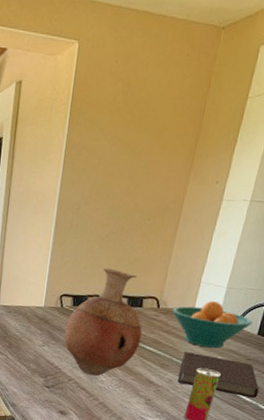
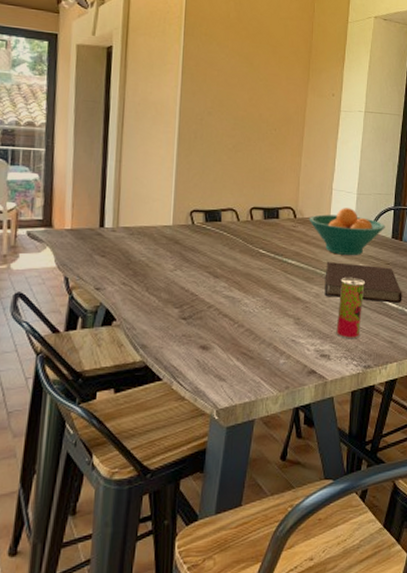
vase: present [64,268,142,376] -> none [198,179,283,299]

